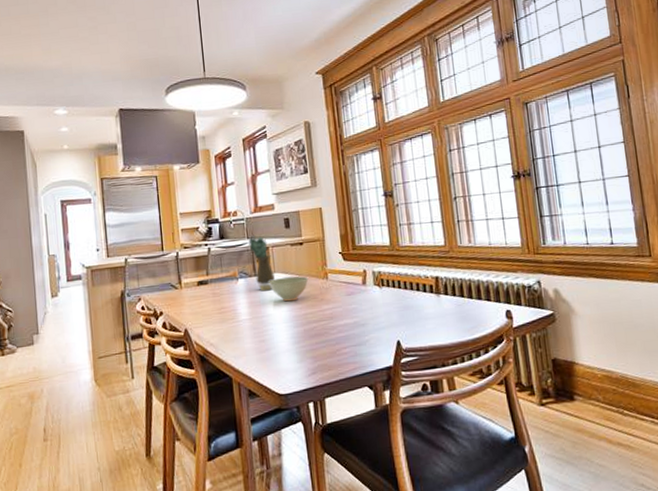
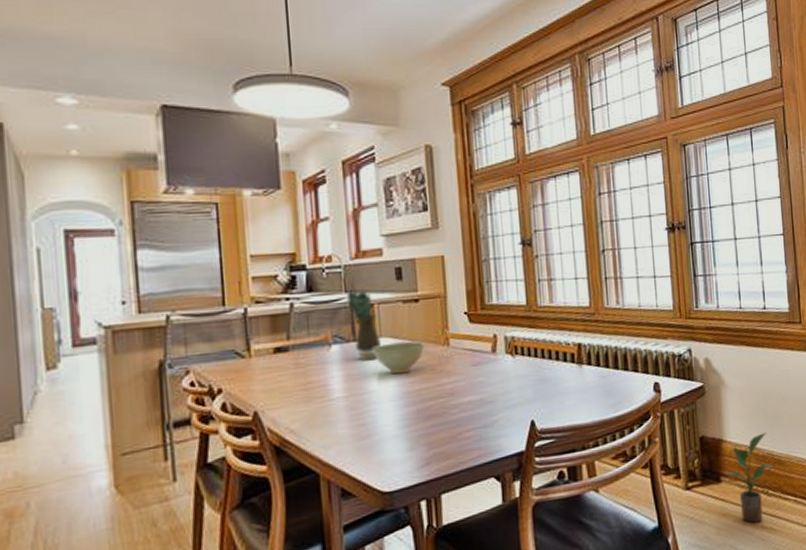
potted plant: none [578,357,628,440] -> present [724,432,773,523]

